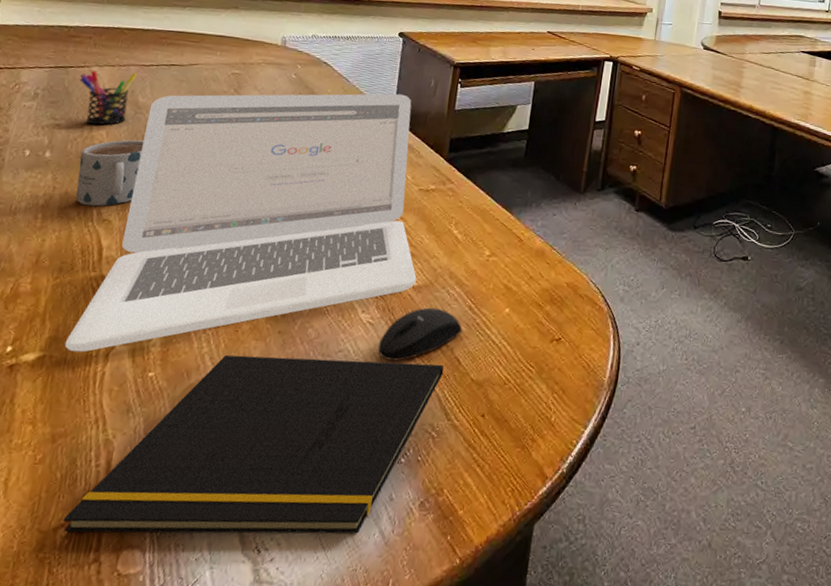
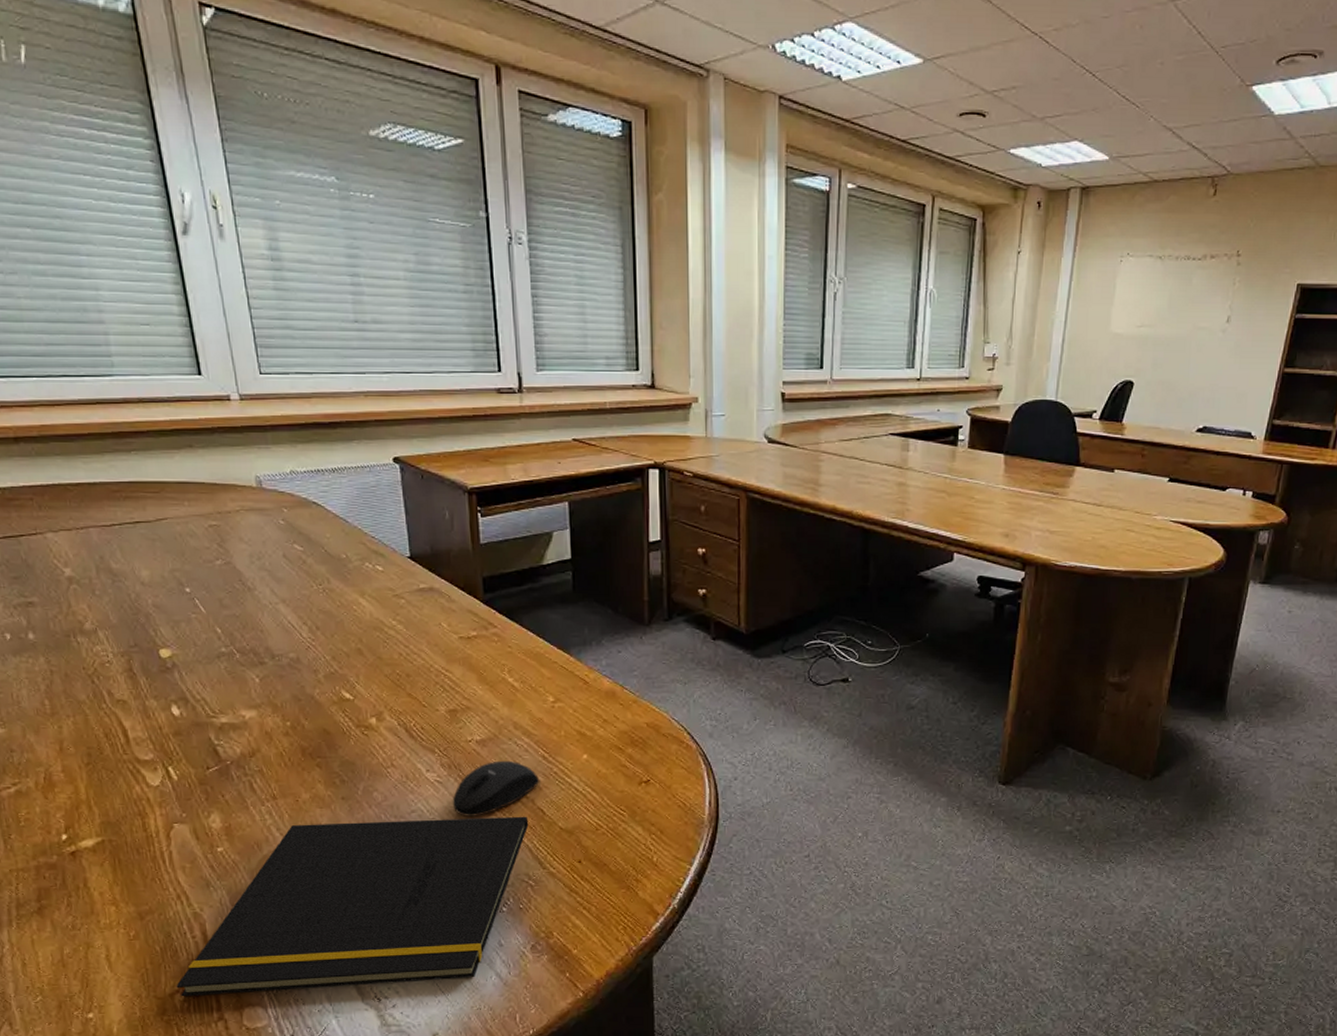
laptop: present [64,93,417,352] -> none [120,531,478,834]
mug: present [76,139,145,207] -> none [67,611,141,687]
pen holder: present [79,70,138,126] -> none [36,535,104,599]

